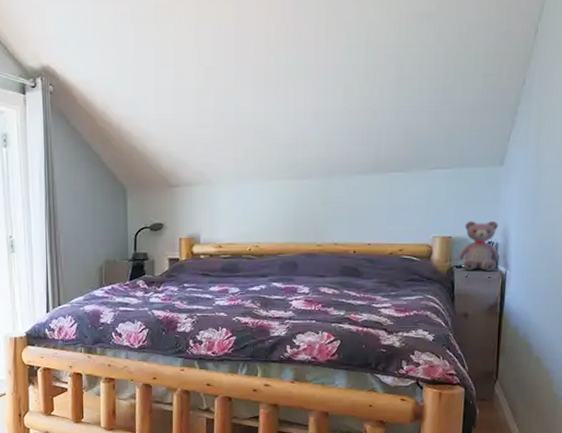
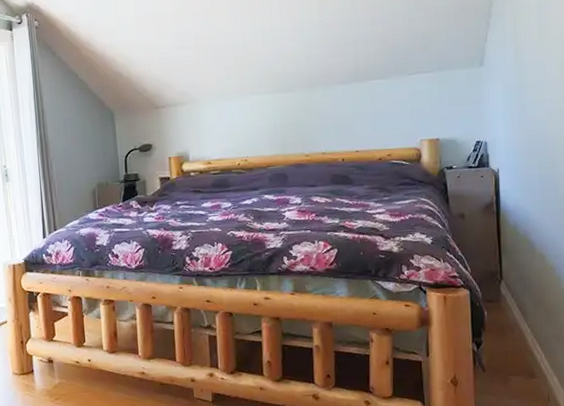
teddy bear: present [458,220,499,271] -> none [448,120,490,171]

